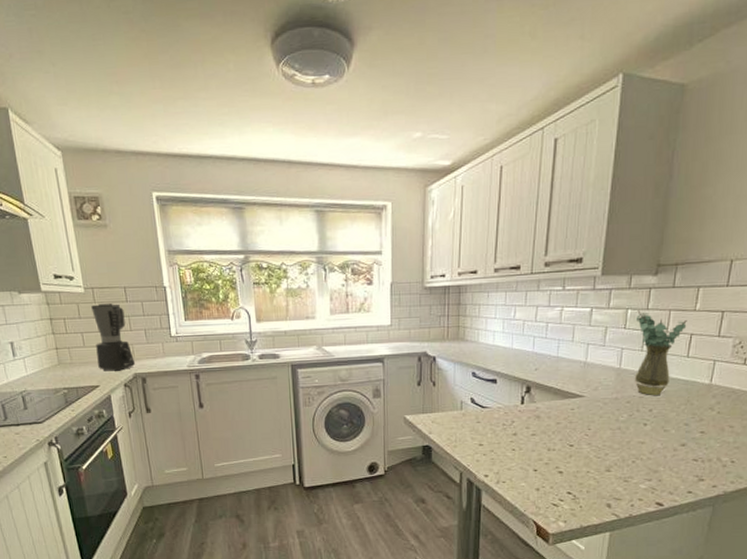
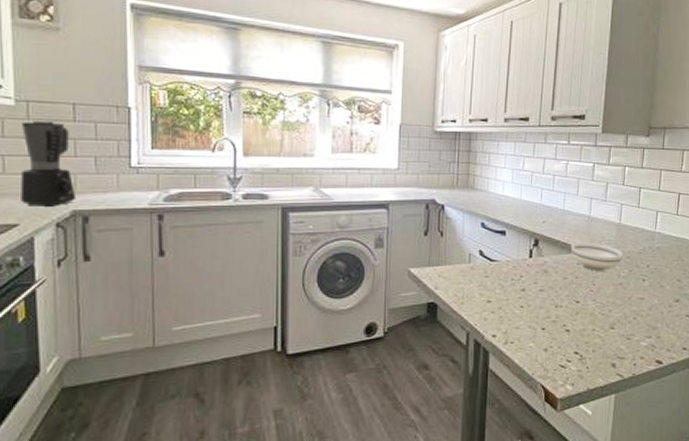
bowl: none [564,388,622,416] -> present [570,242,623,271]
vase: present [634,310,687,395] -> none [632,168,675,251]

